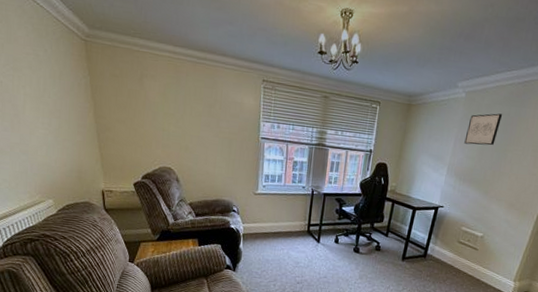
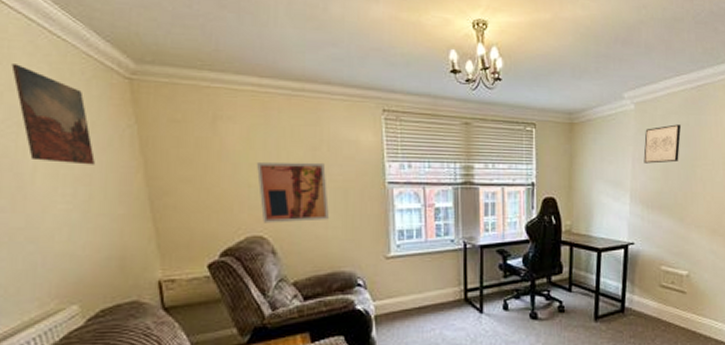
wall art: none [8,23,62,104] -> present [11,64,95,165]
wall art: none [169,112,218,161] -> present [256,161,329,223]

